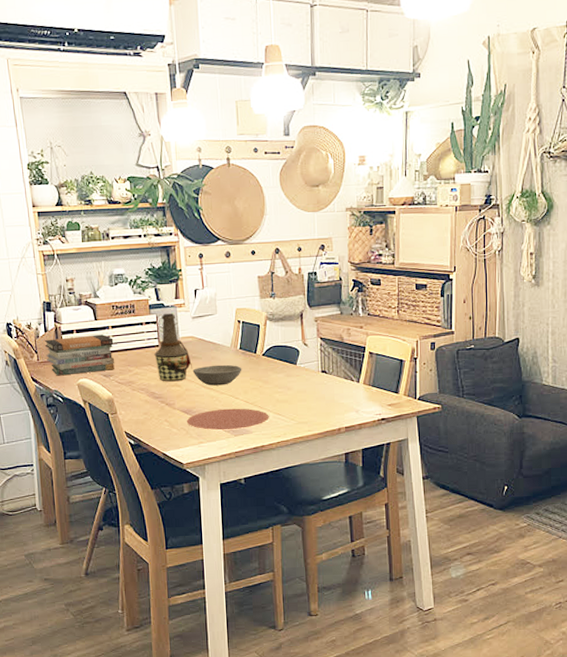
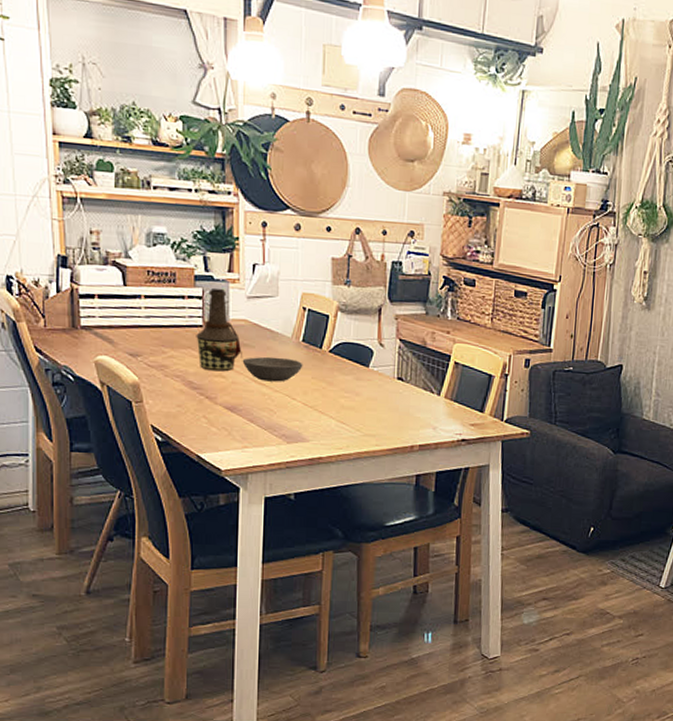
book stack: present [44,334,115,376] -> none [55,302,146,349]
plate: present [186,408,269,431] -> none [229,409,331,436]

